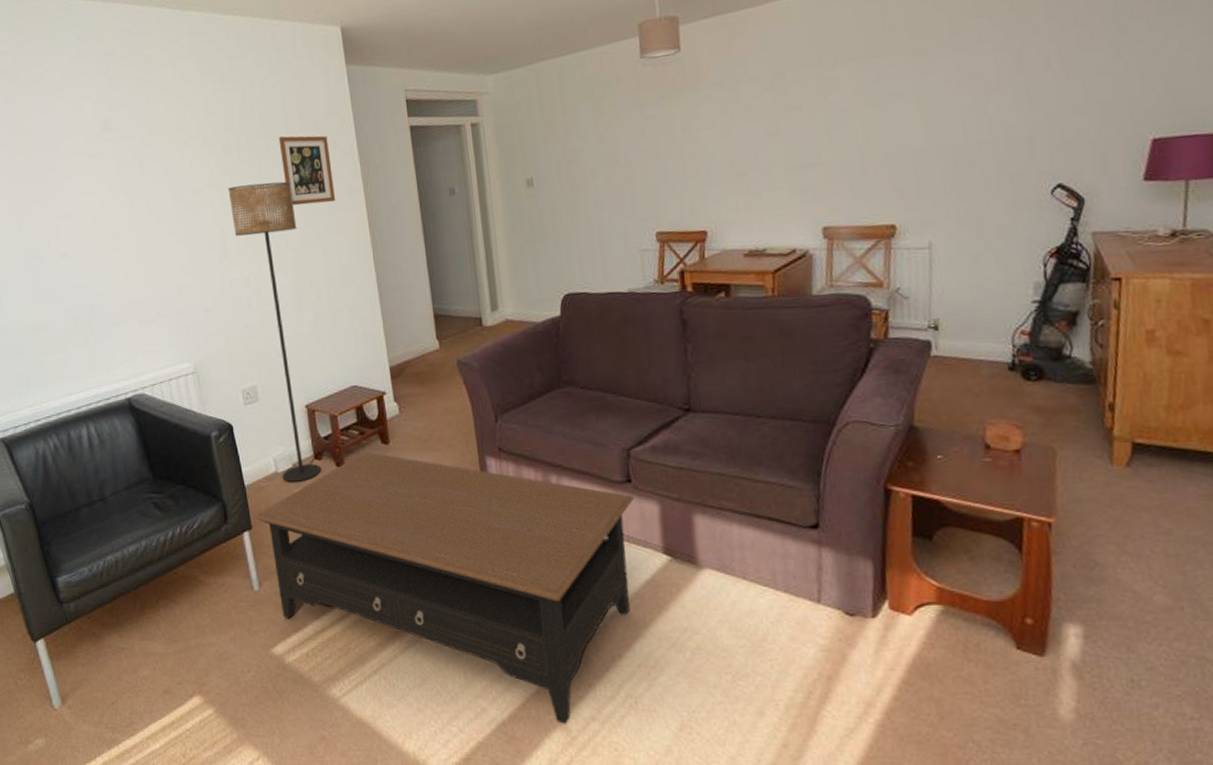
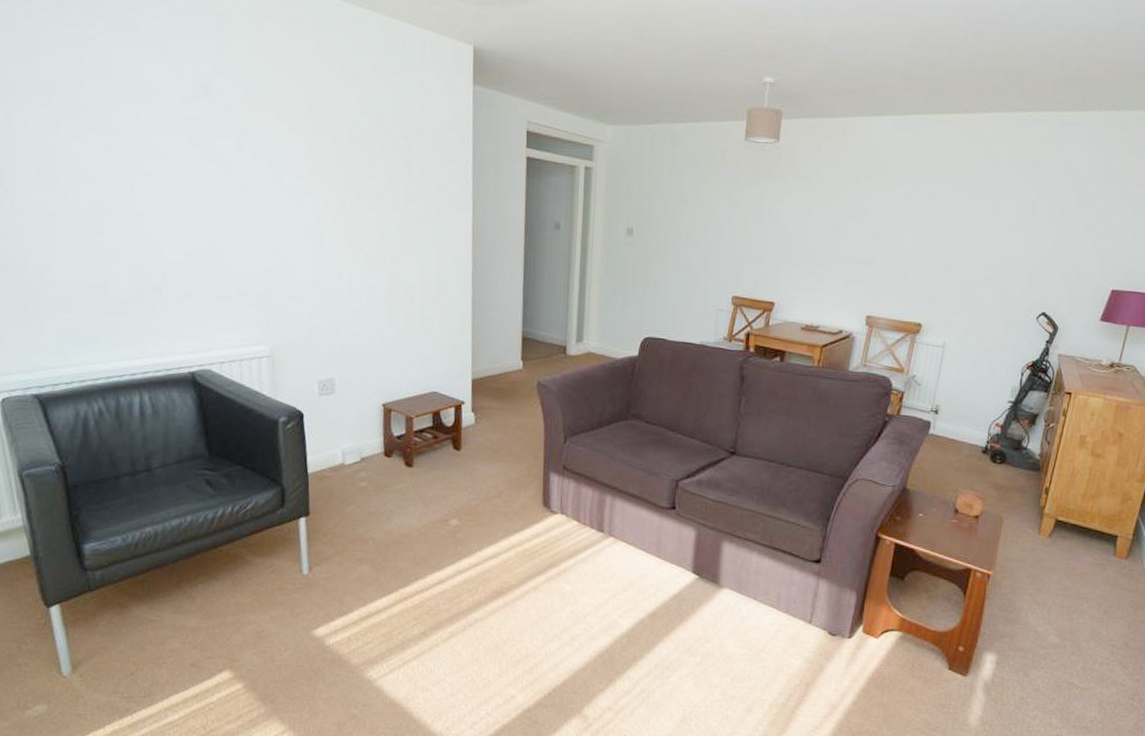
floor lamp: present [228,181,321,482] -> none [332,179,400,476]
coffee table: present [254,451,634,725] -> none [313,454,675,713]
picture frame: present [278,135,335,206] -> none [393,140,444,213]

